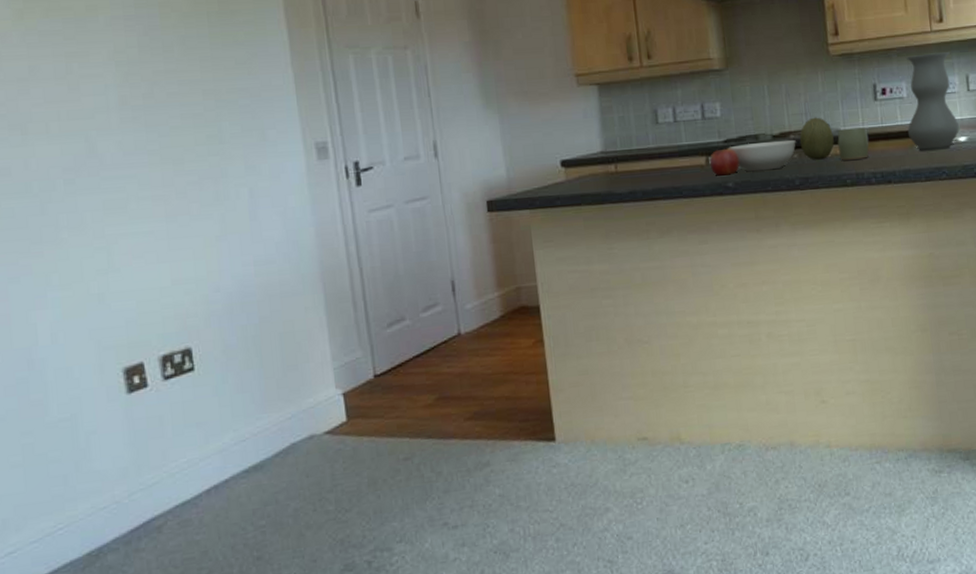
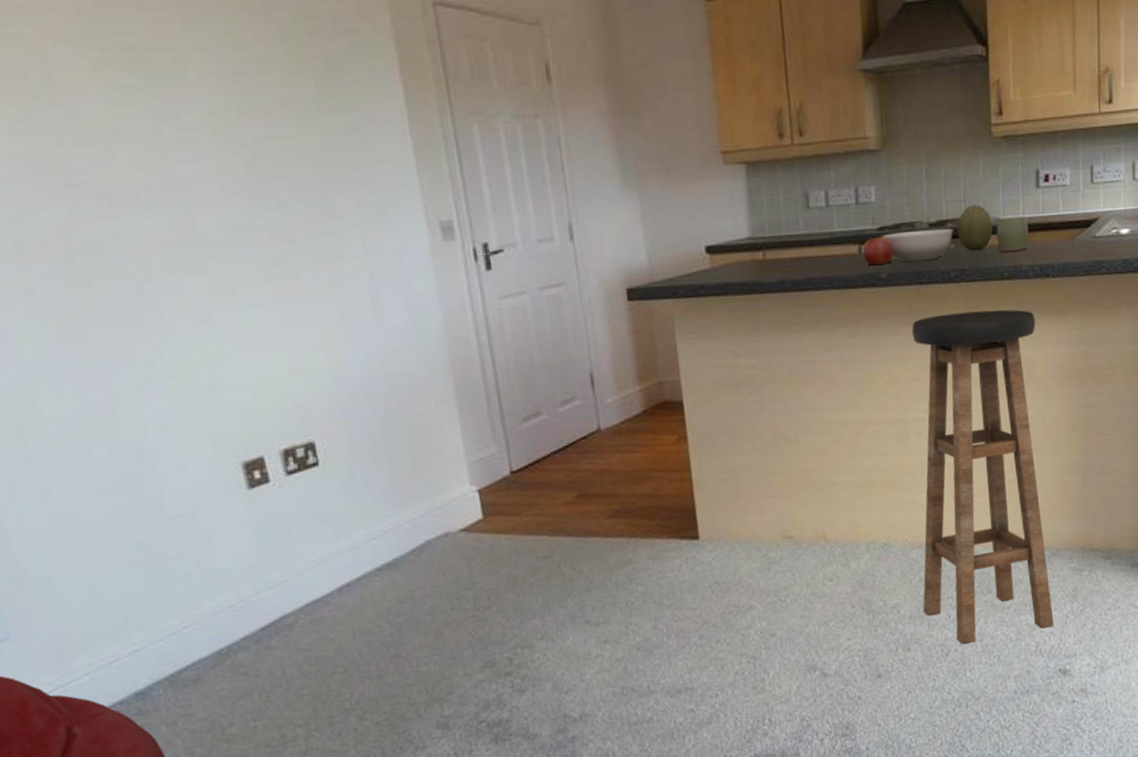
bar stool: none [759,214,916,548] -> present [912,309,1054,644]
vase: present [905,52,960,152] -> none [1068,137,1123,245]

